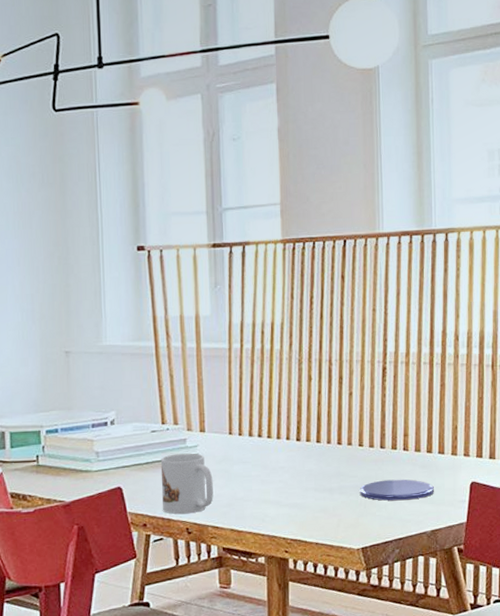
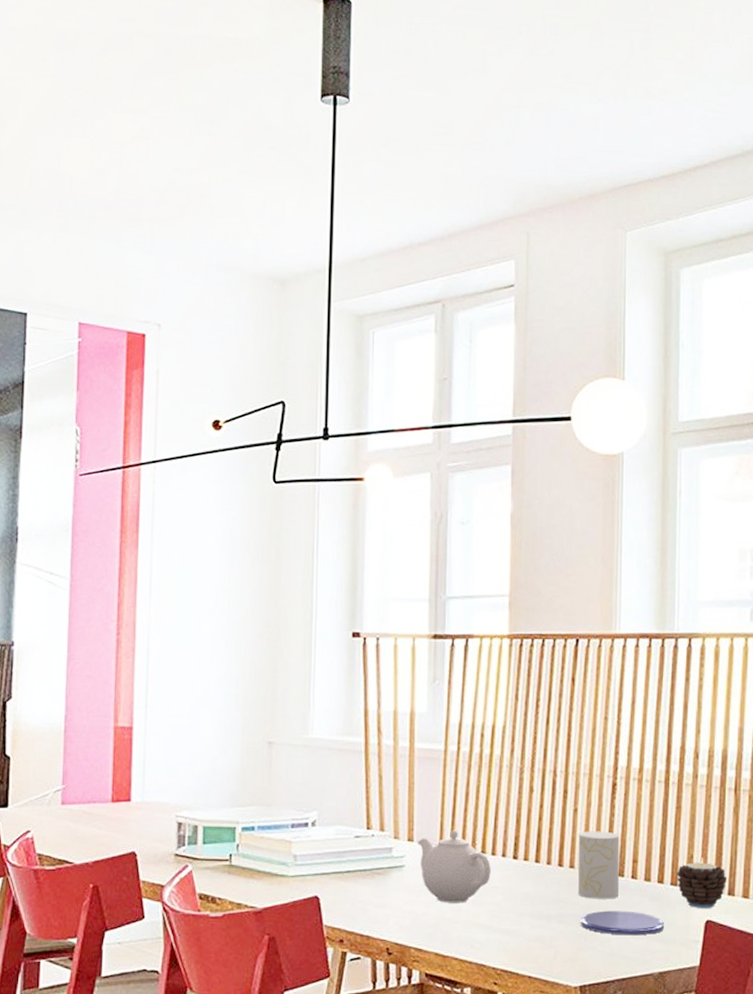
mug: present [160,453,213,514] -> none [362,863,419,932]
teapot: none [209,419,277,485] -> present [418,830,491,903]
cup: none [354,410,392,471] -> present [578,831,620,899]
candle: none [443,427,488,472] -> present [676,857,727,908]

